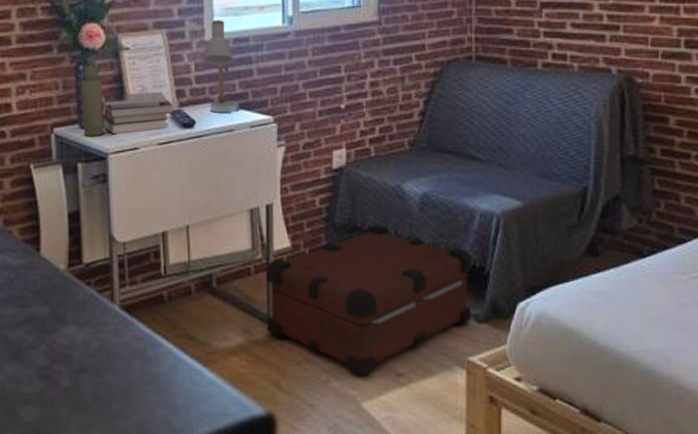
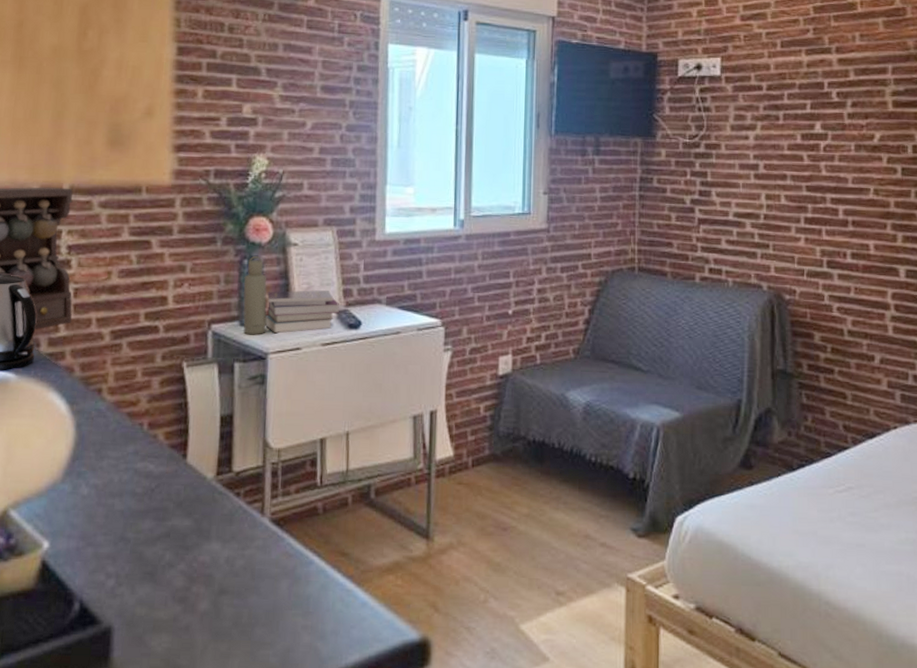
desk lamp: present [202,19,240,113] -> none [372,219,408,315]
suitcase: present [265,225,473,377] -> none [425,434,633,596]

